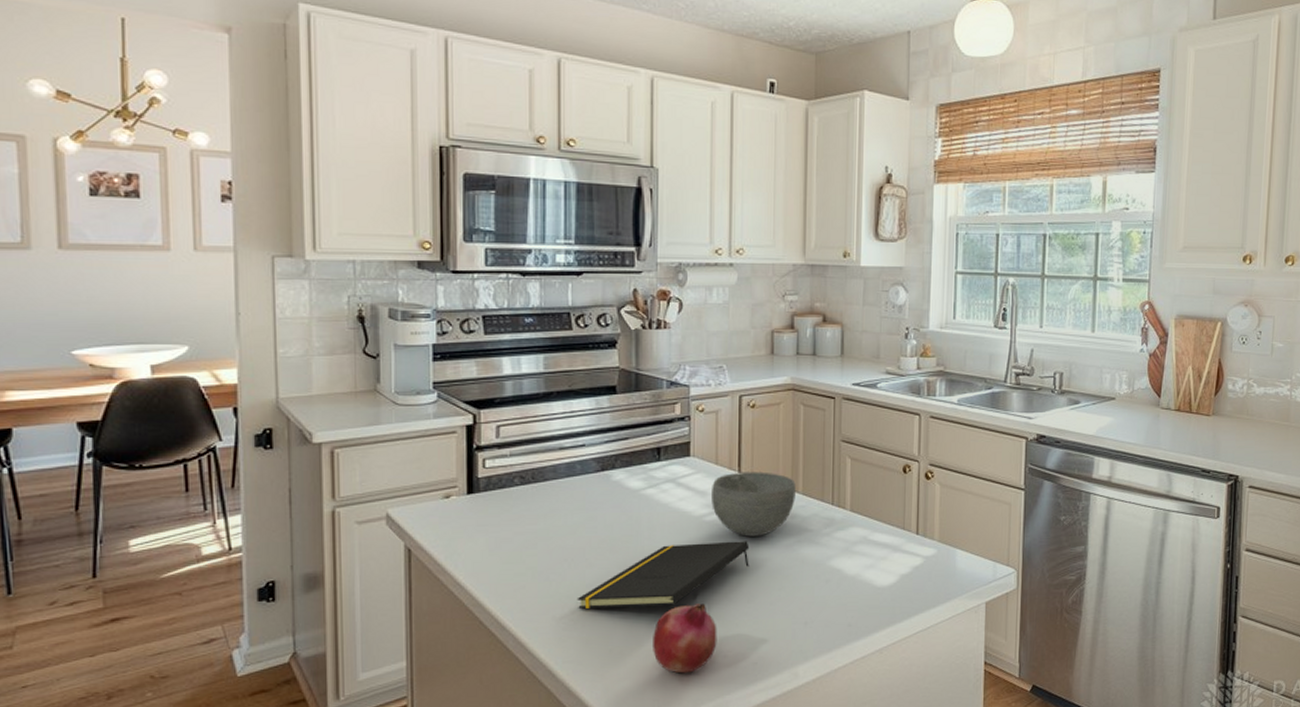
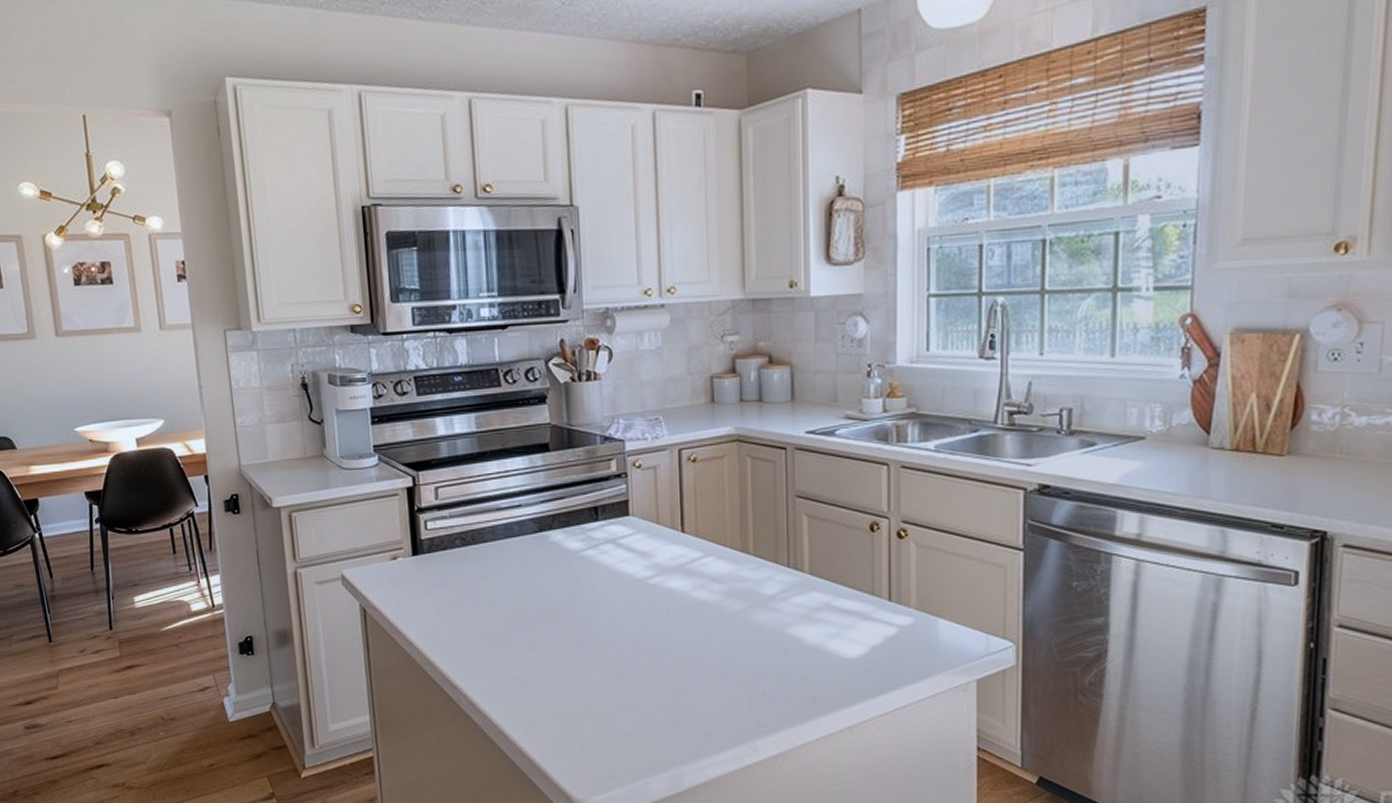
notepad: present [577,541,750,609] -> none [523,605,698,671]
fruit: present [653,603,717,673] -> none [601,670,668,741]
bowl: present [710,471,796,537] -> none [653,531,746,601]

